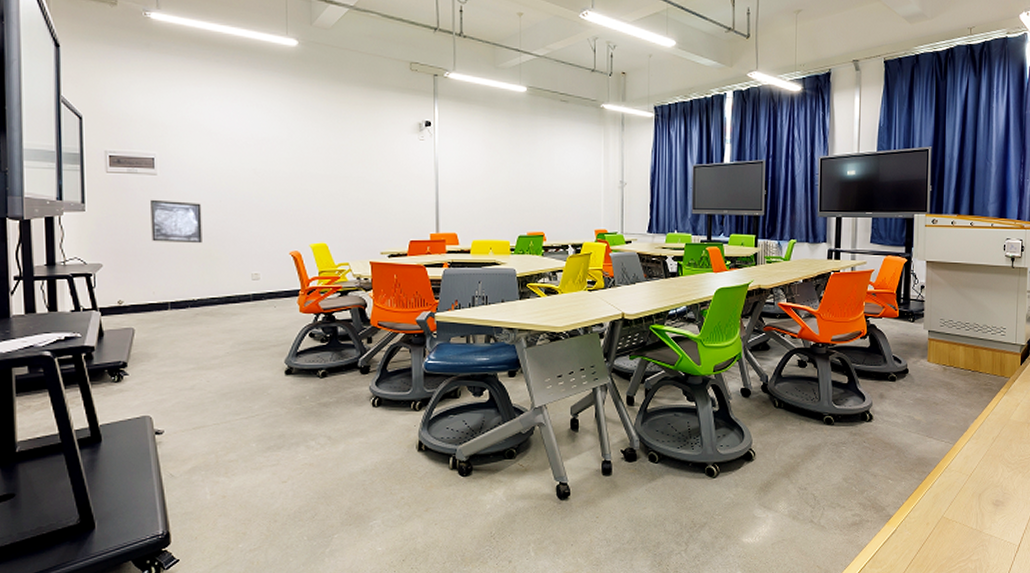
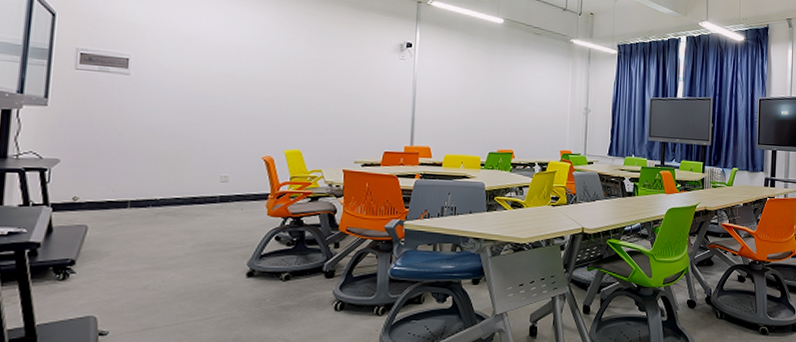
wall art: present [151,199,202,244] -> none [117,98,174,144]

